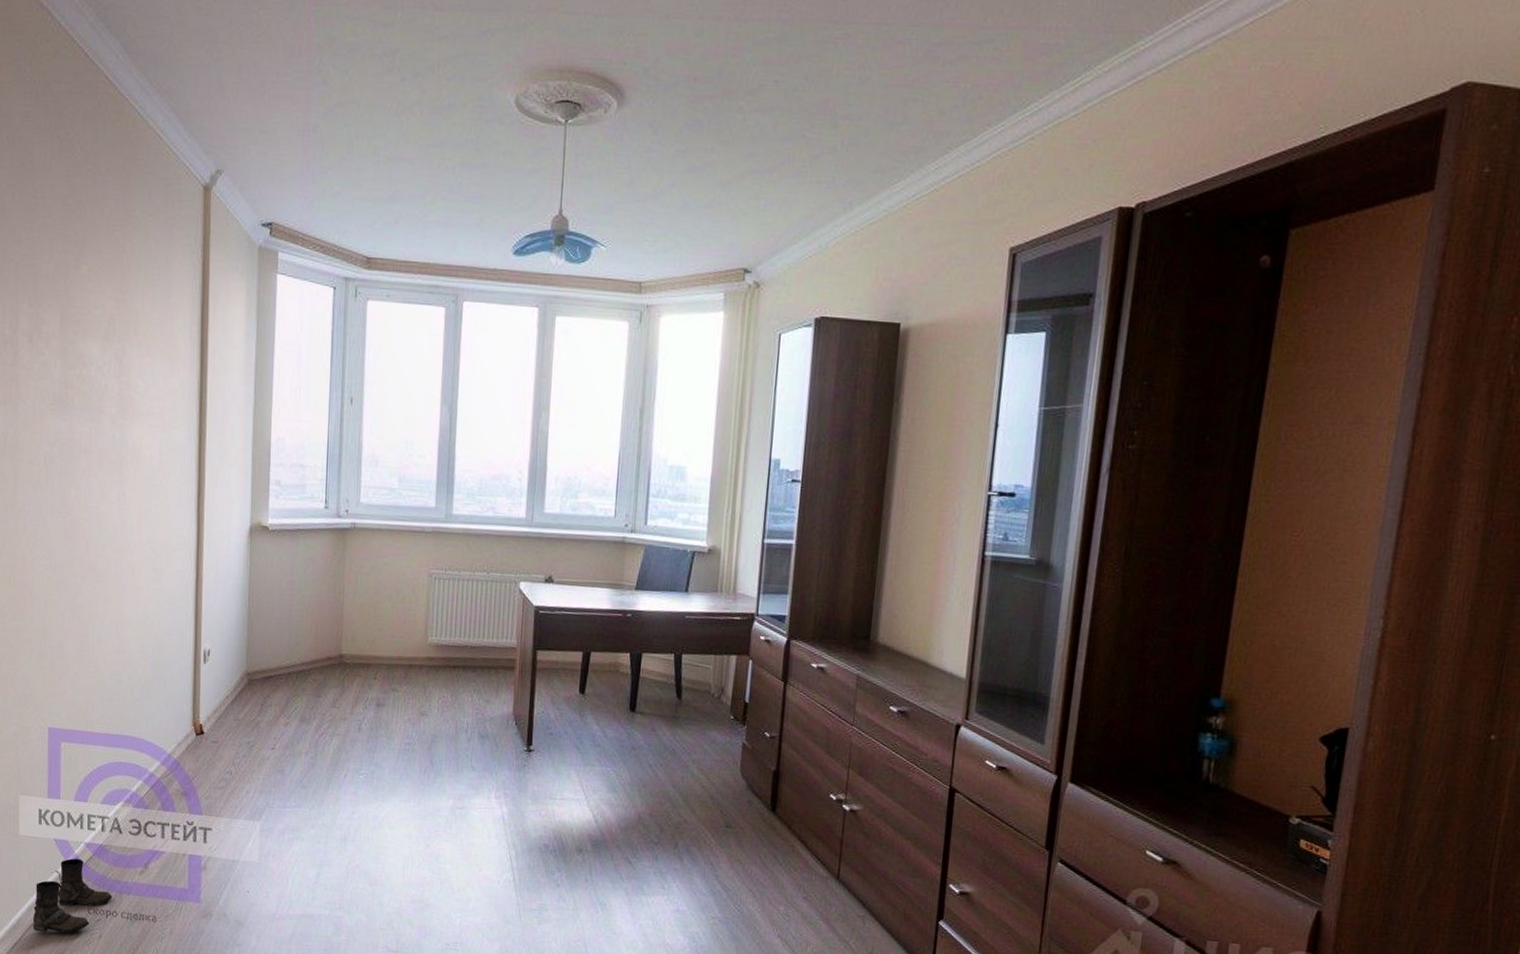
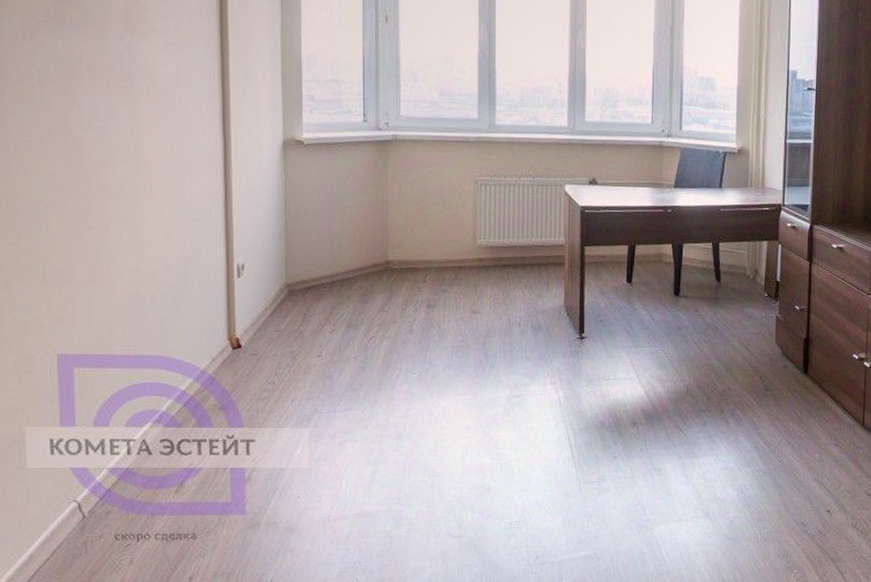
boots: present [33,858,112,933] -> none [48,485,144,565]

